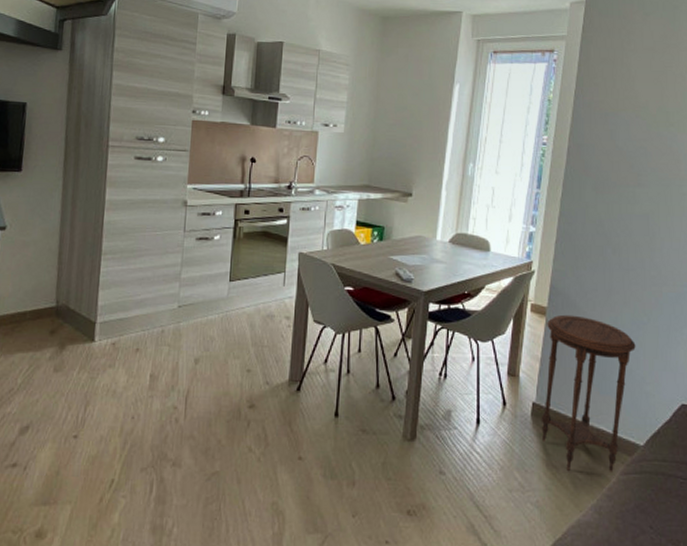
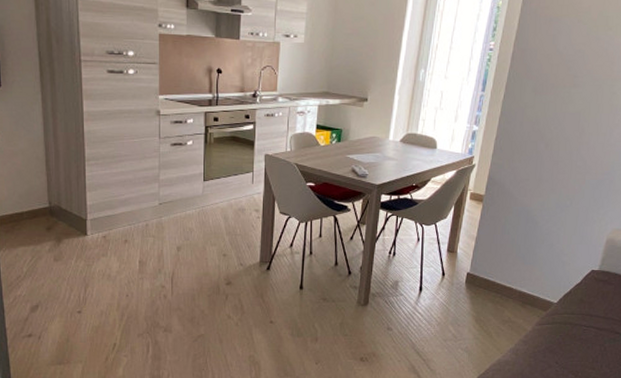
side table: present [541,314,636,472] -> none [473,201,558,324]

